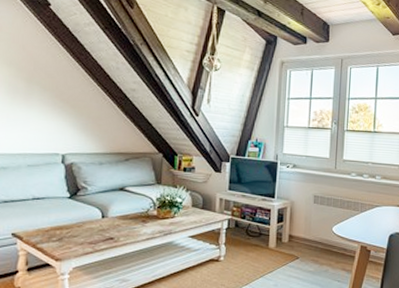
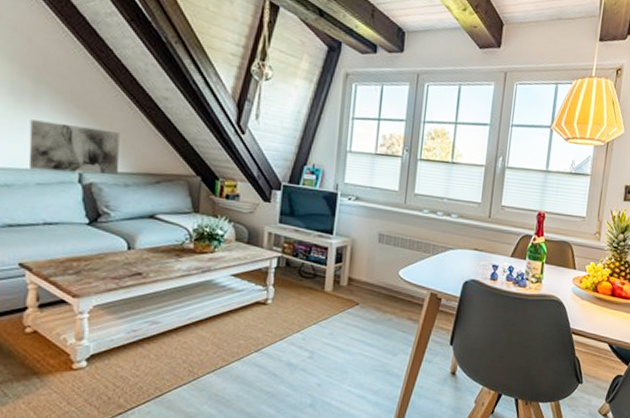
wall art: none [21,113,96,155] -> present [28,119,120,175]

